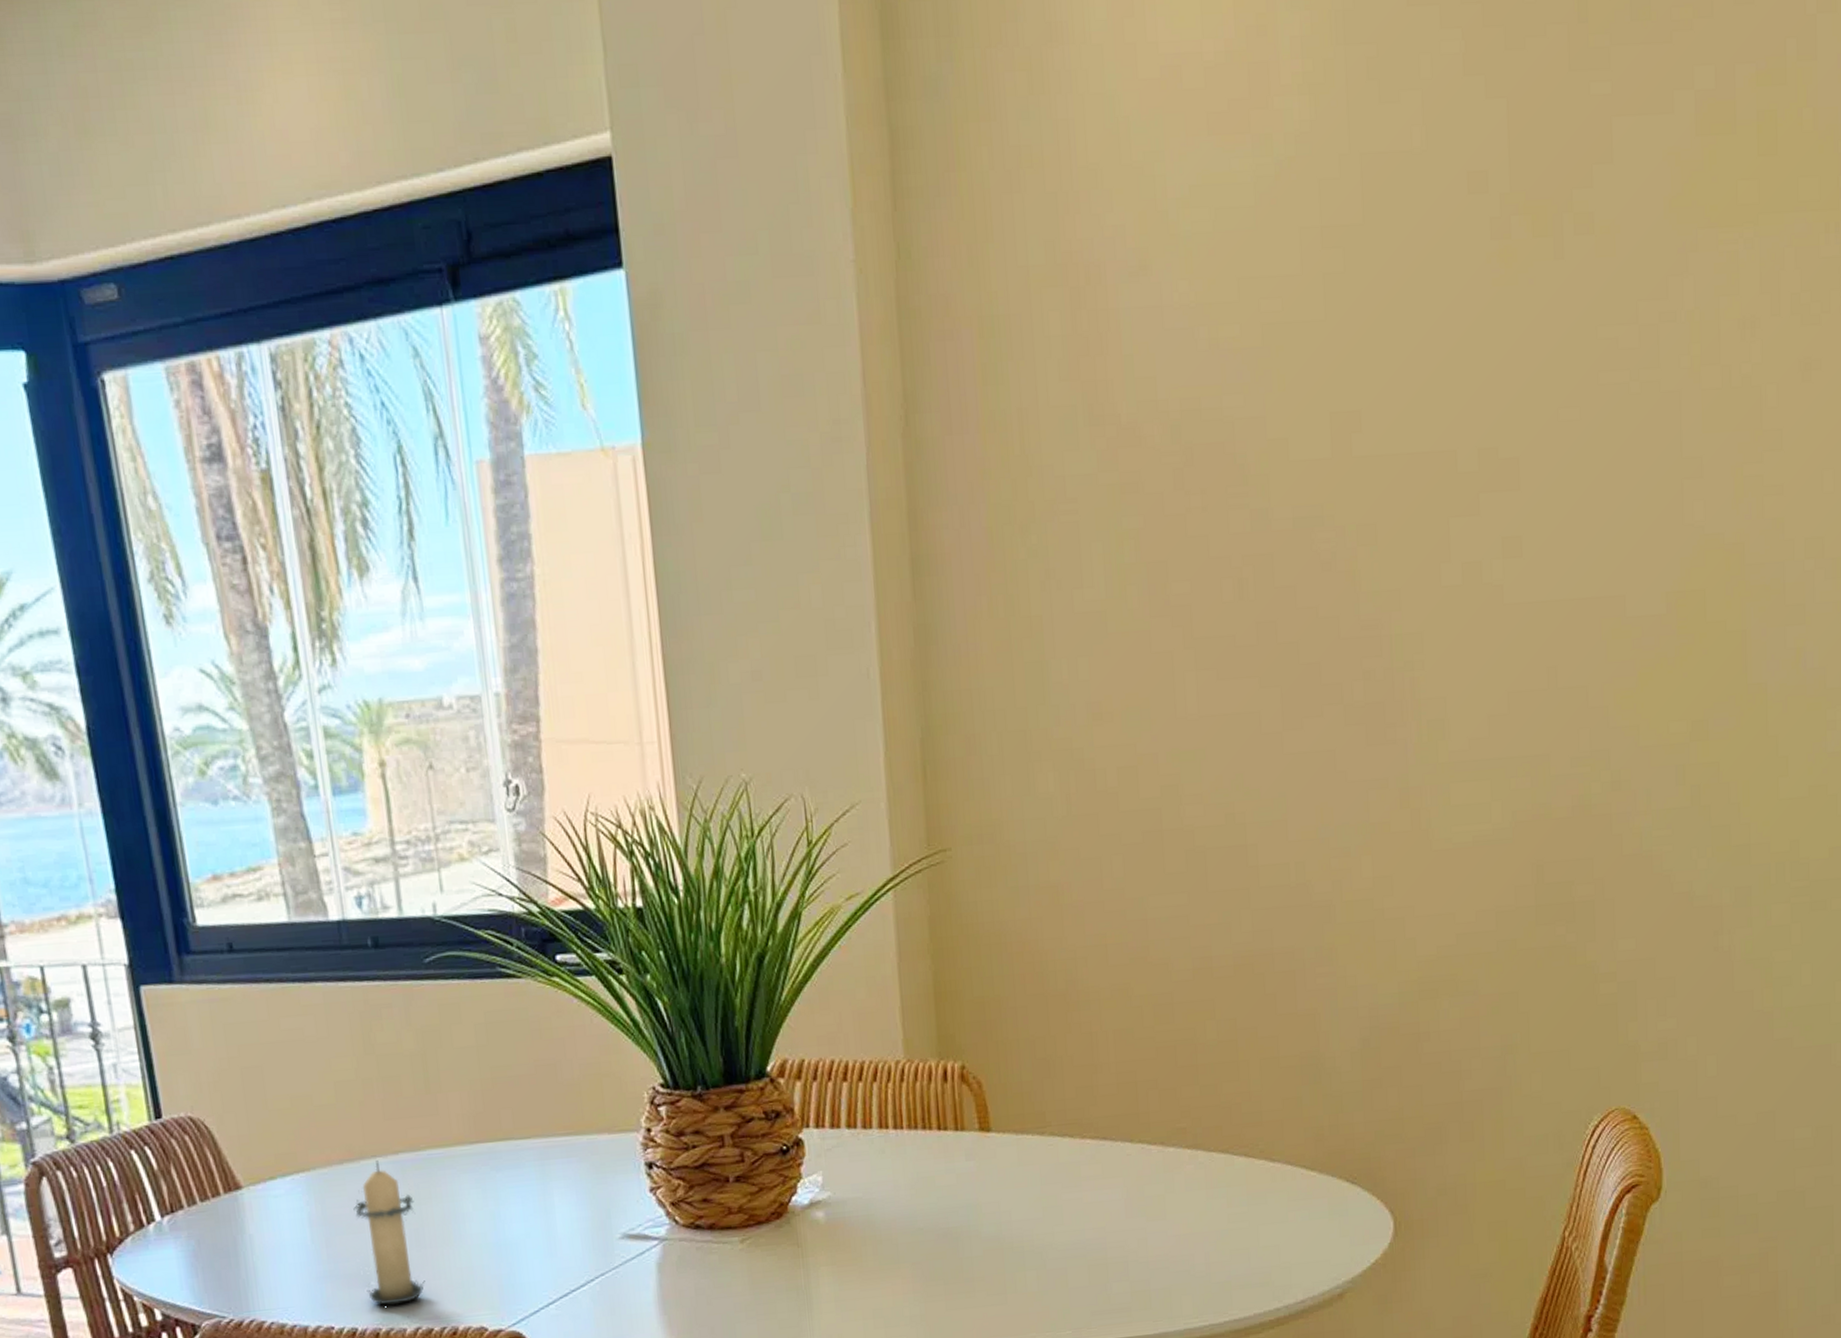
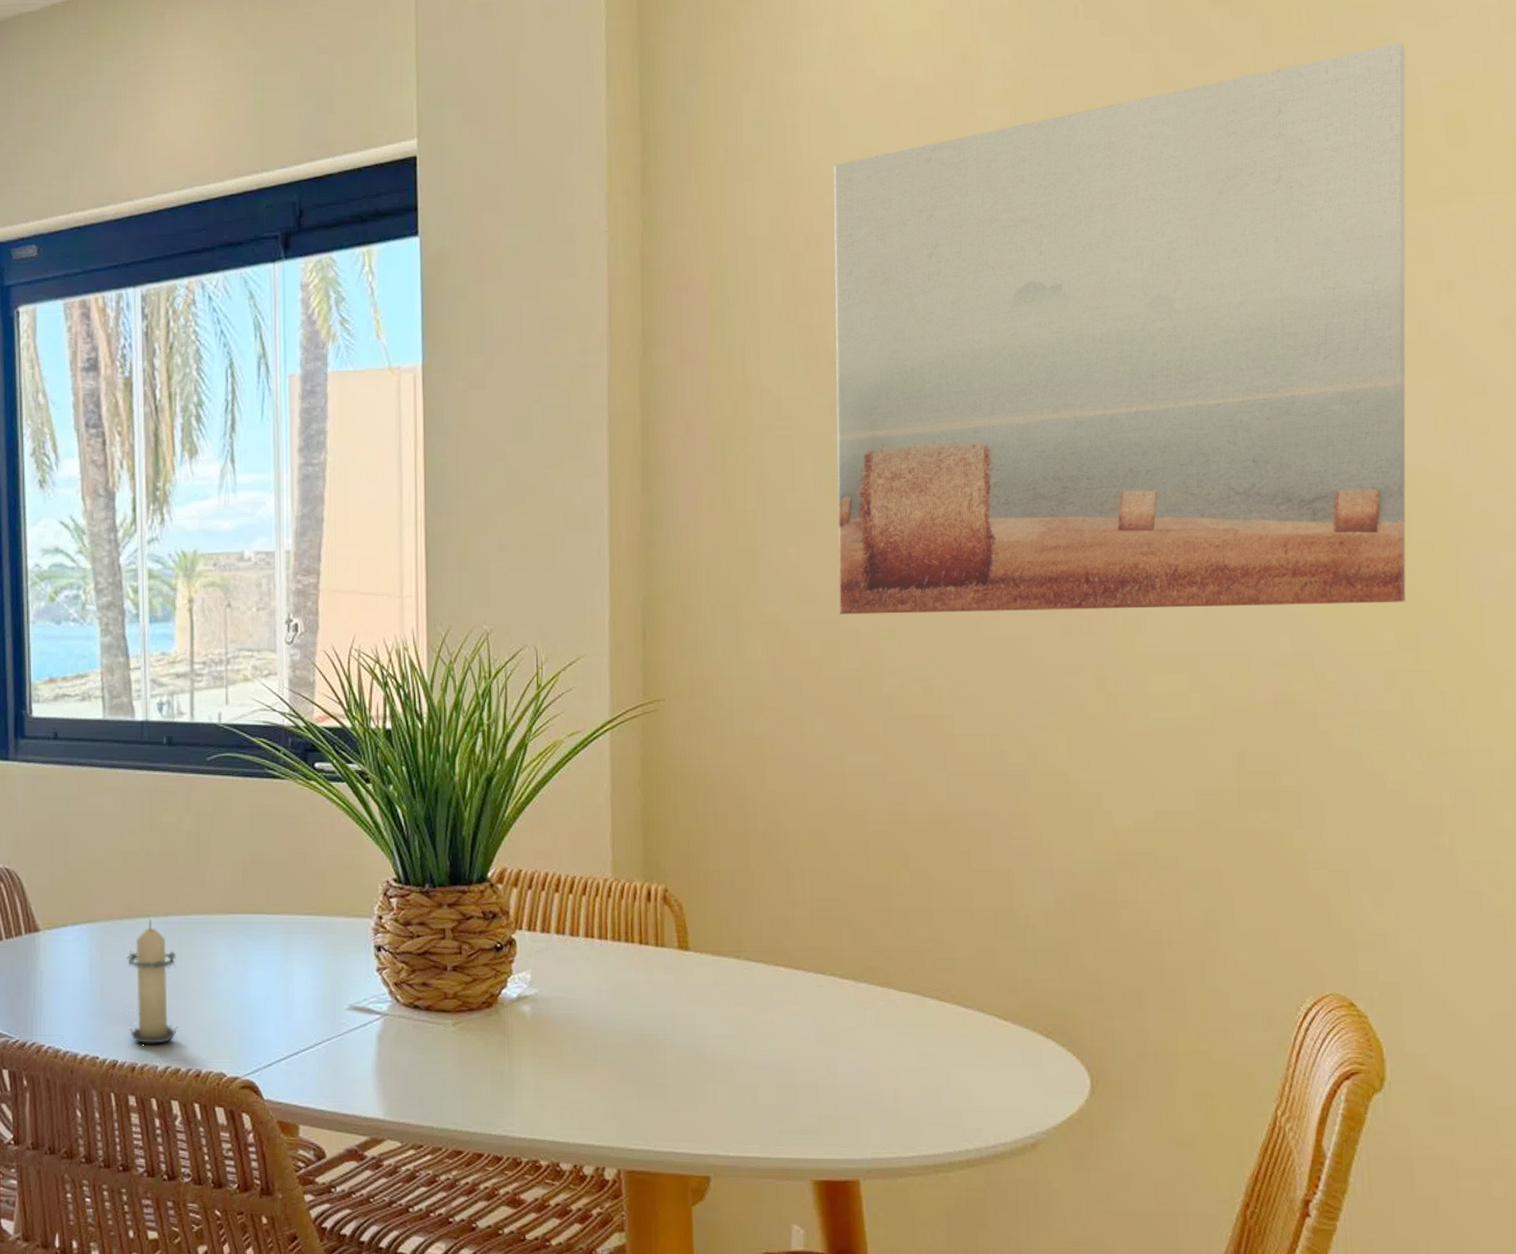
wall art: none [1115,22,1722,736] -> present [833,43,1406,615]

